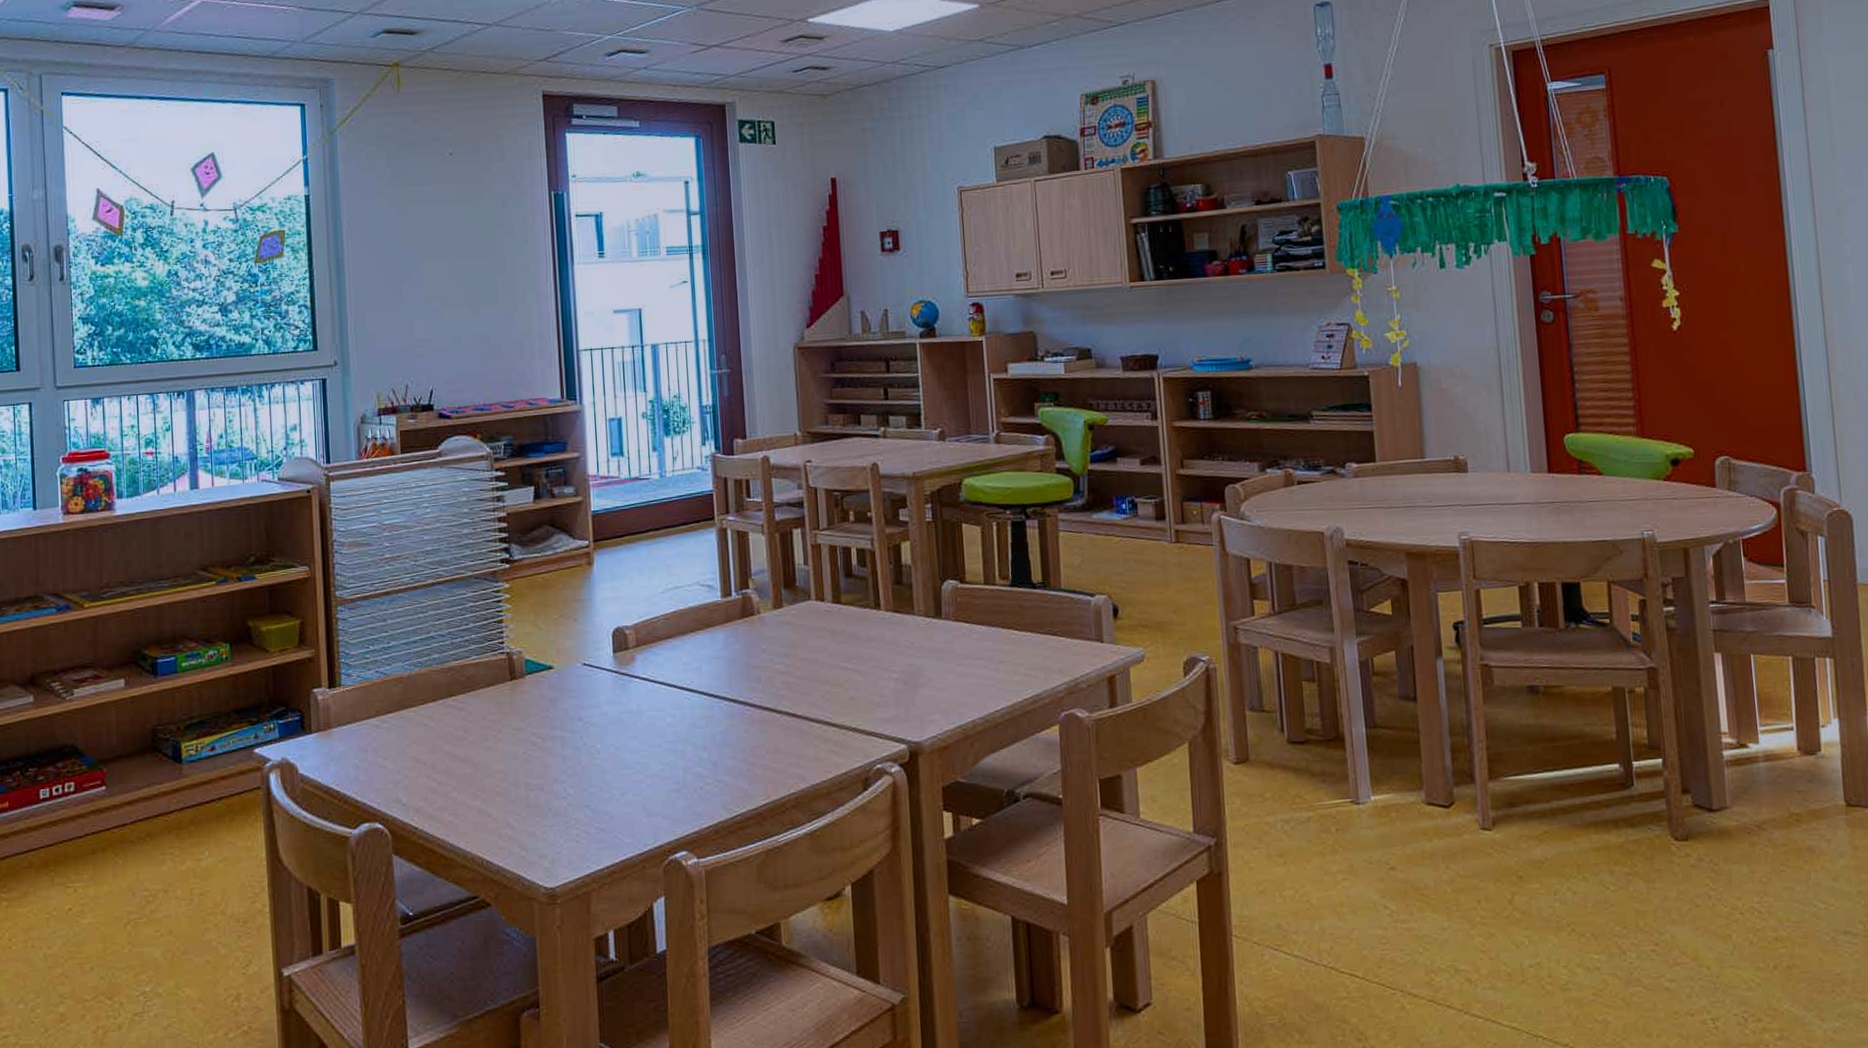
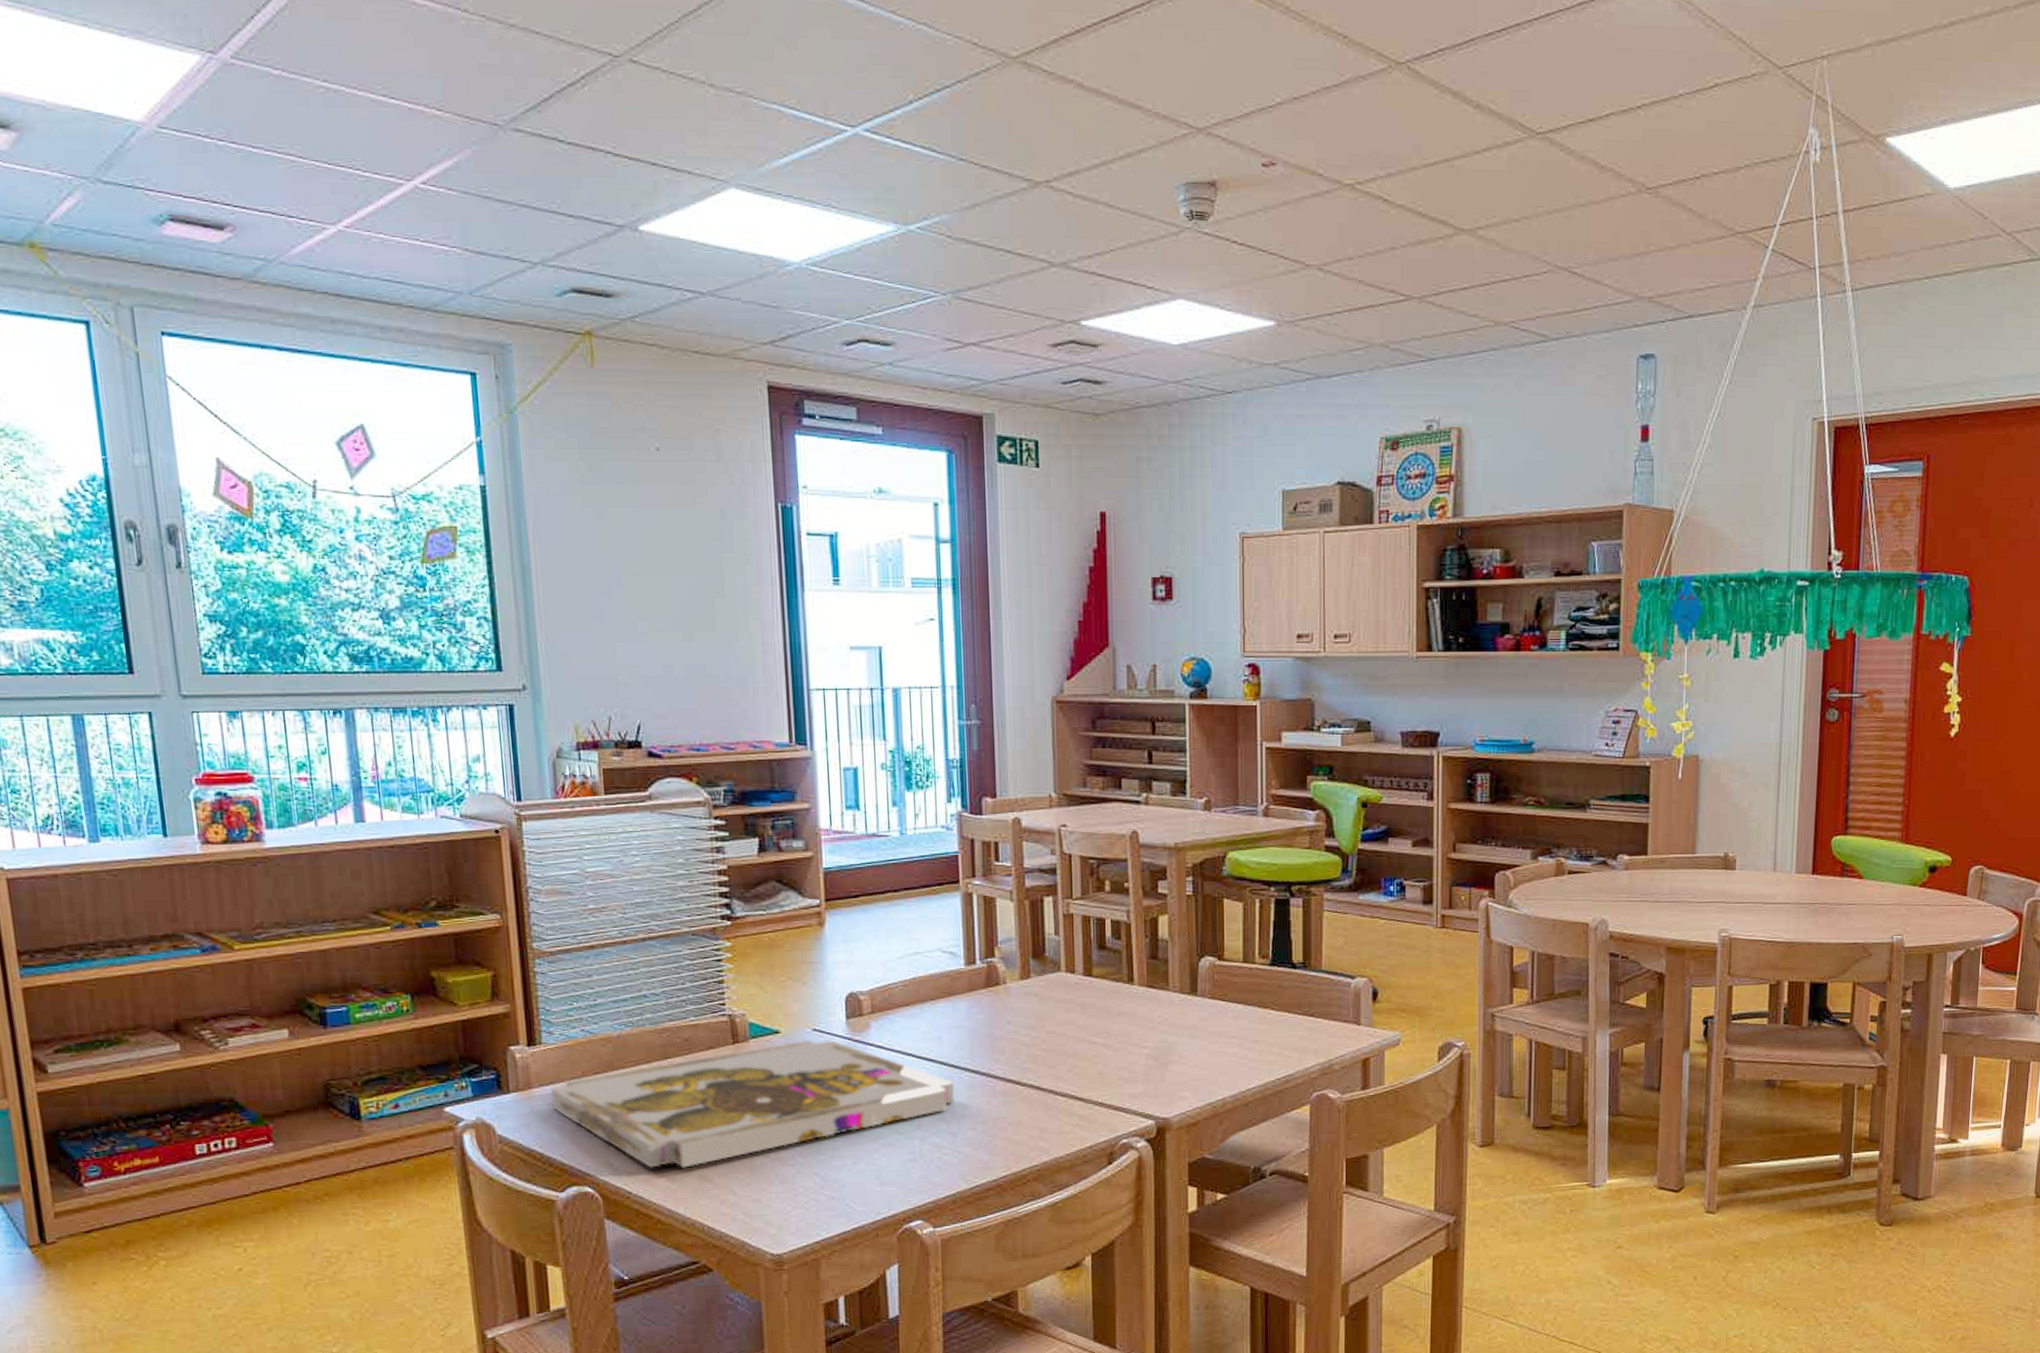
puzzle: none [347,674,715,803] -> present [550,1039,955,1168]

